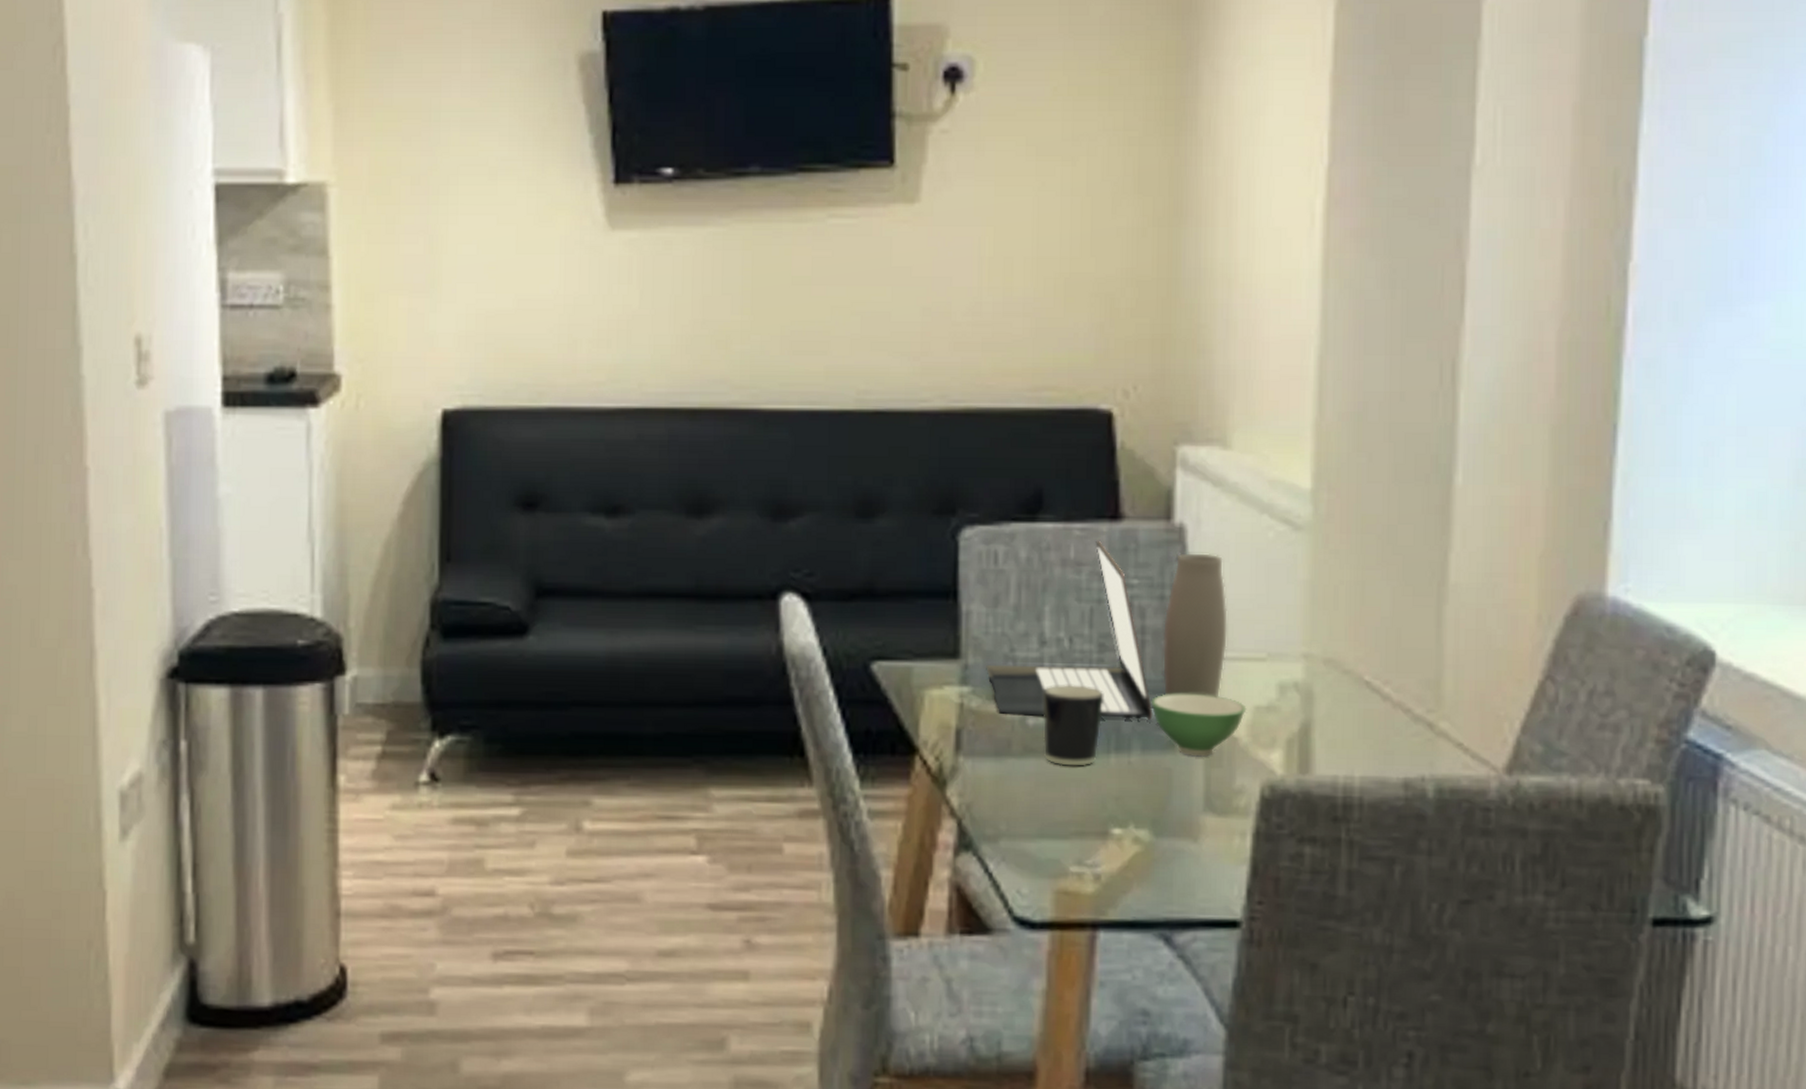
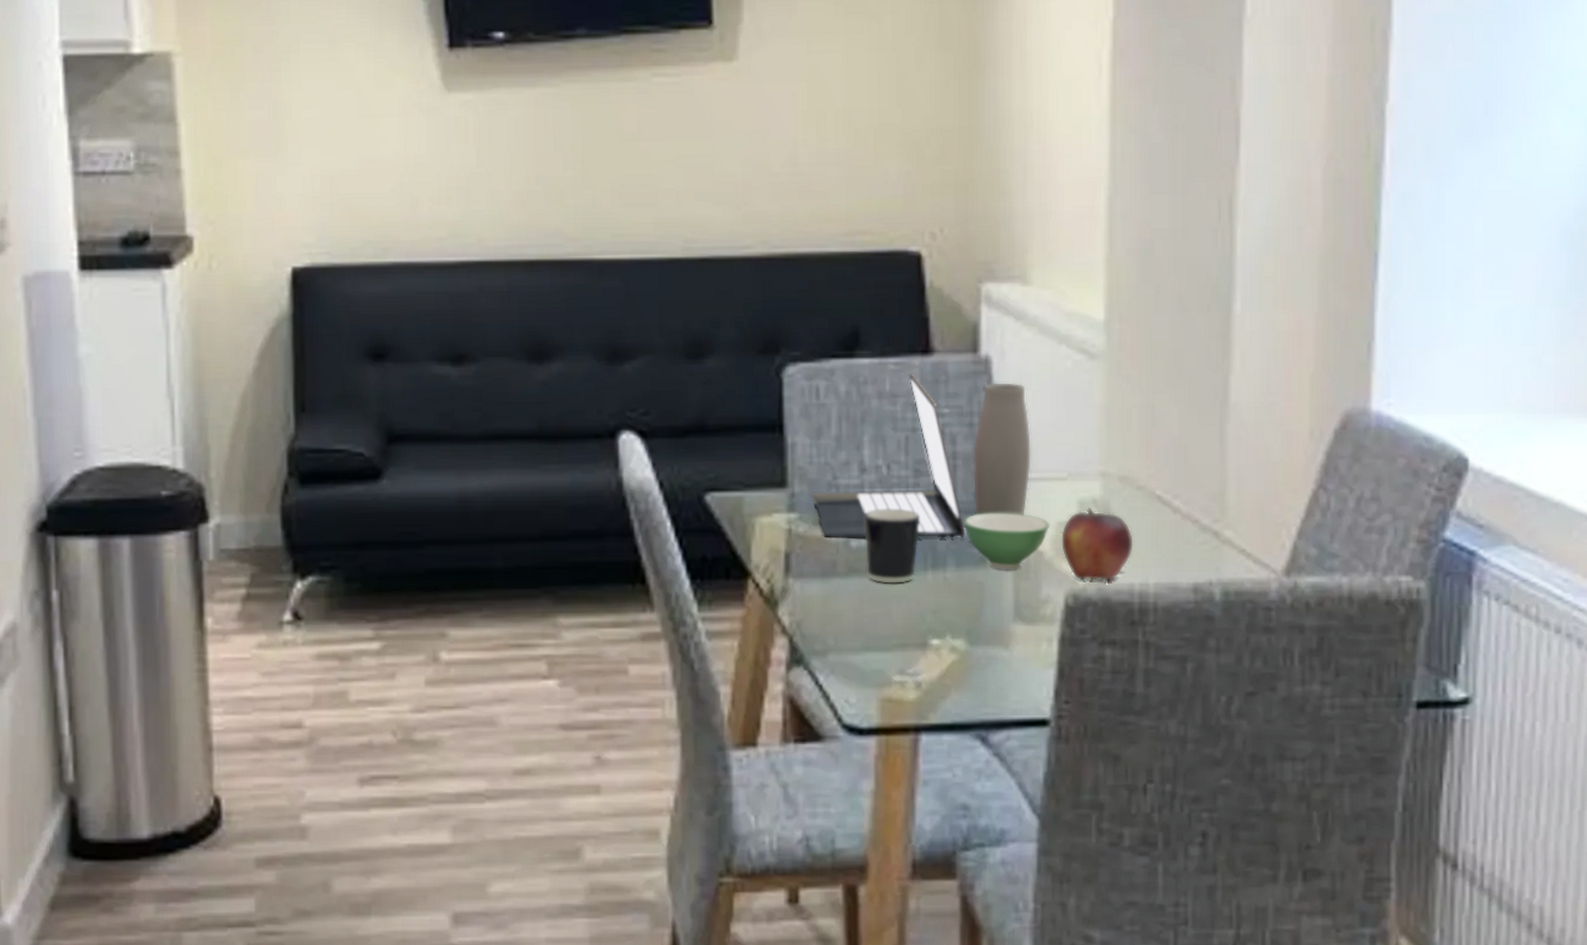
fruit: none [1257,691,1338,773] -> present [1060,507,1133,581]

